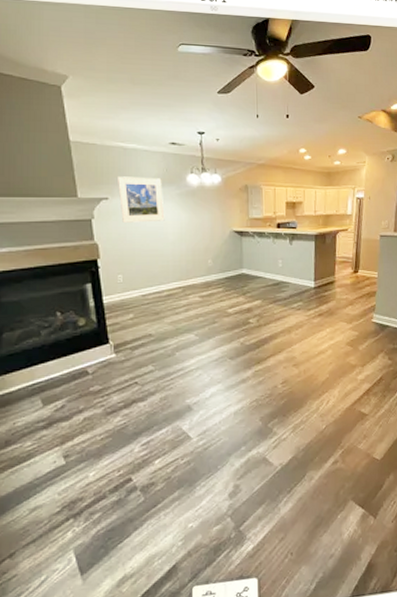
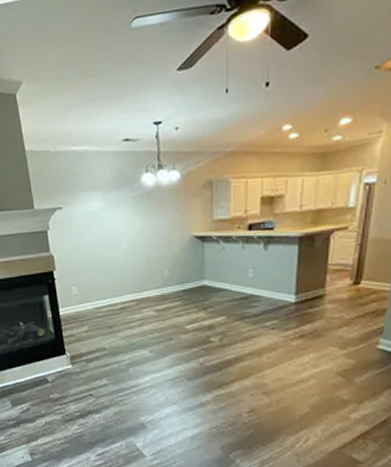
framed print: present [118,176,165,223] -> none [71,181,118,232]

